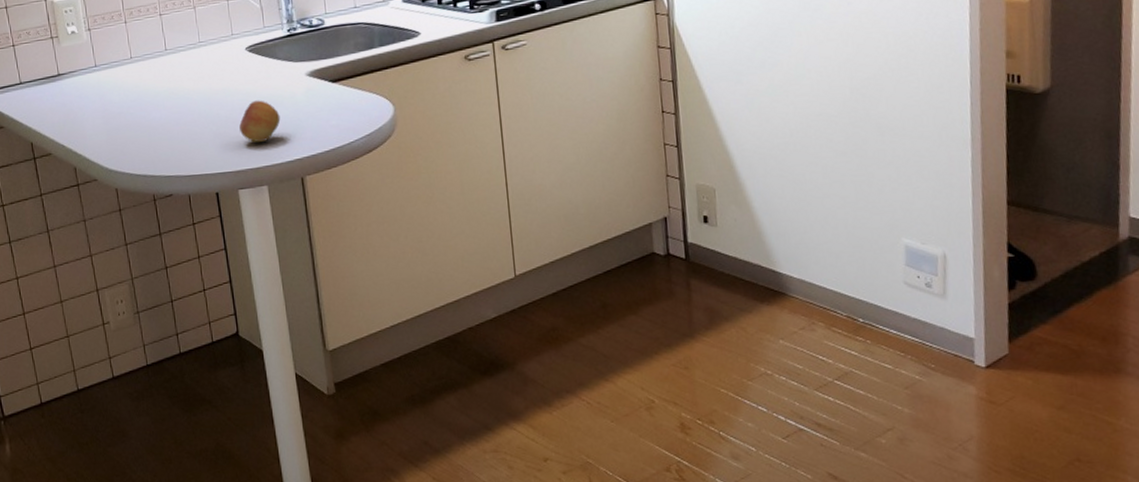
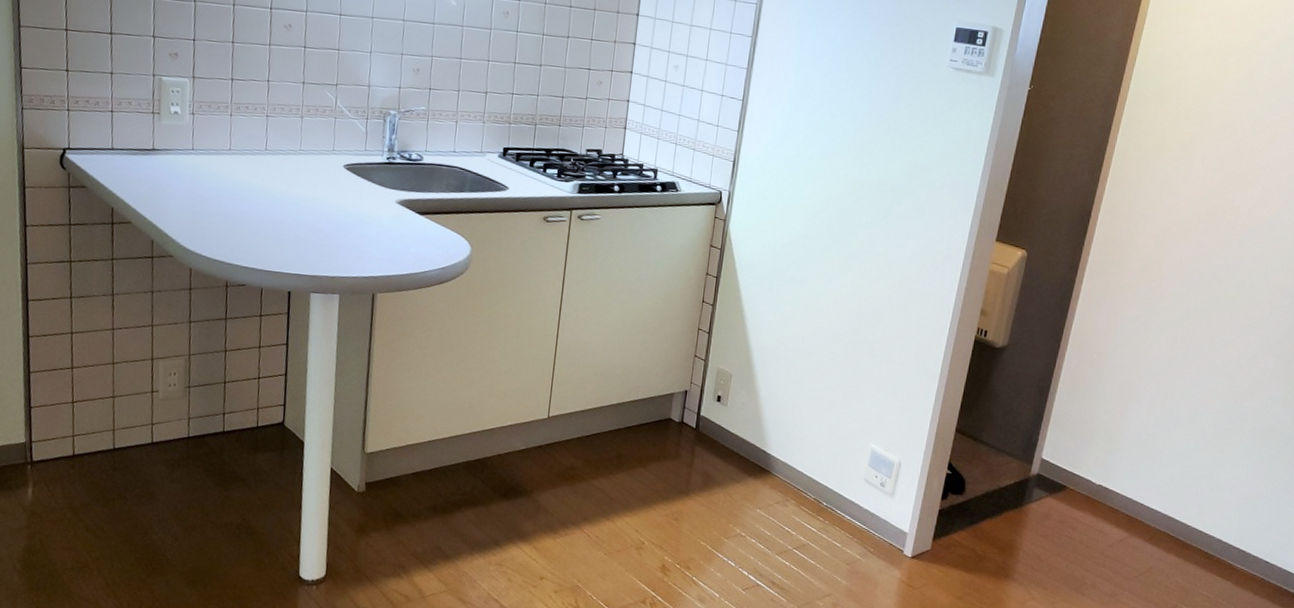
fruit: present [239,100,281,143] -> none [323,215,364,255]

